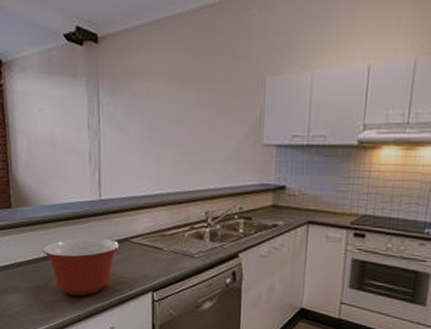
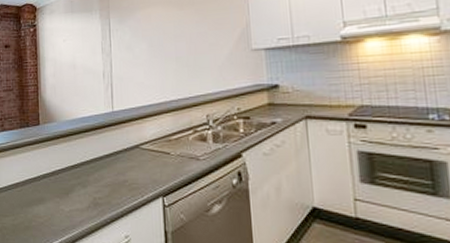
mixing bowl: present [42,238,120,296] -> none [64,147,131,205]

